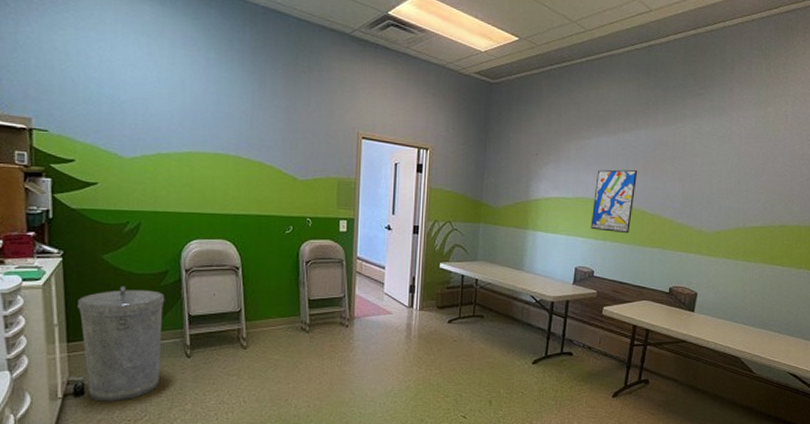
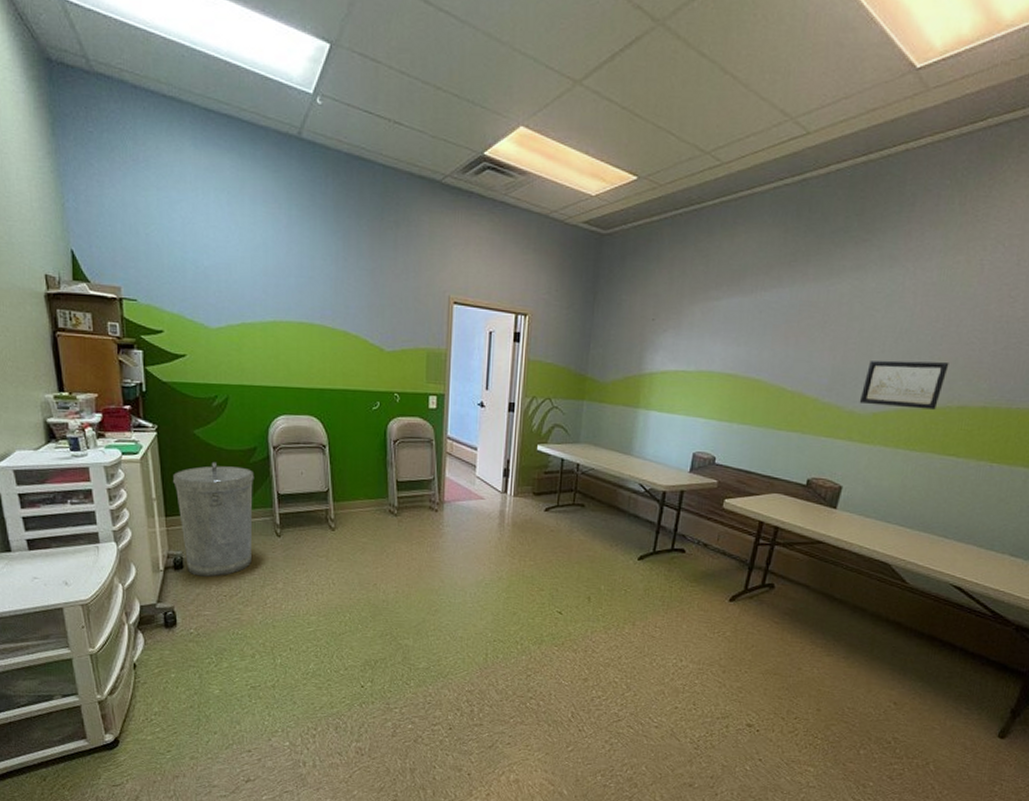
wall art: present [590,169,638,234] -> none [714,337,778,415]
wall art: none [705,188,770,228] -> present [859,360,949,410]

